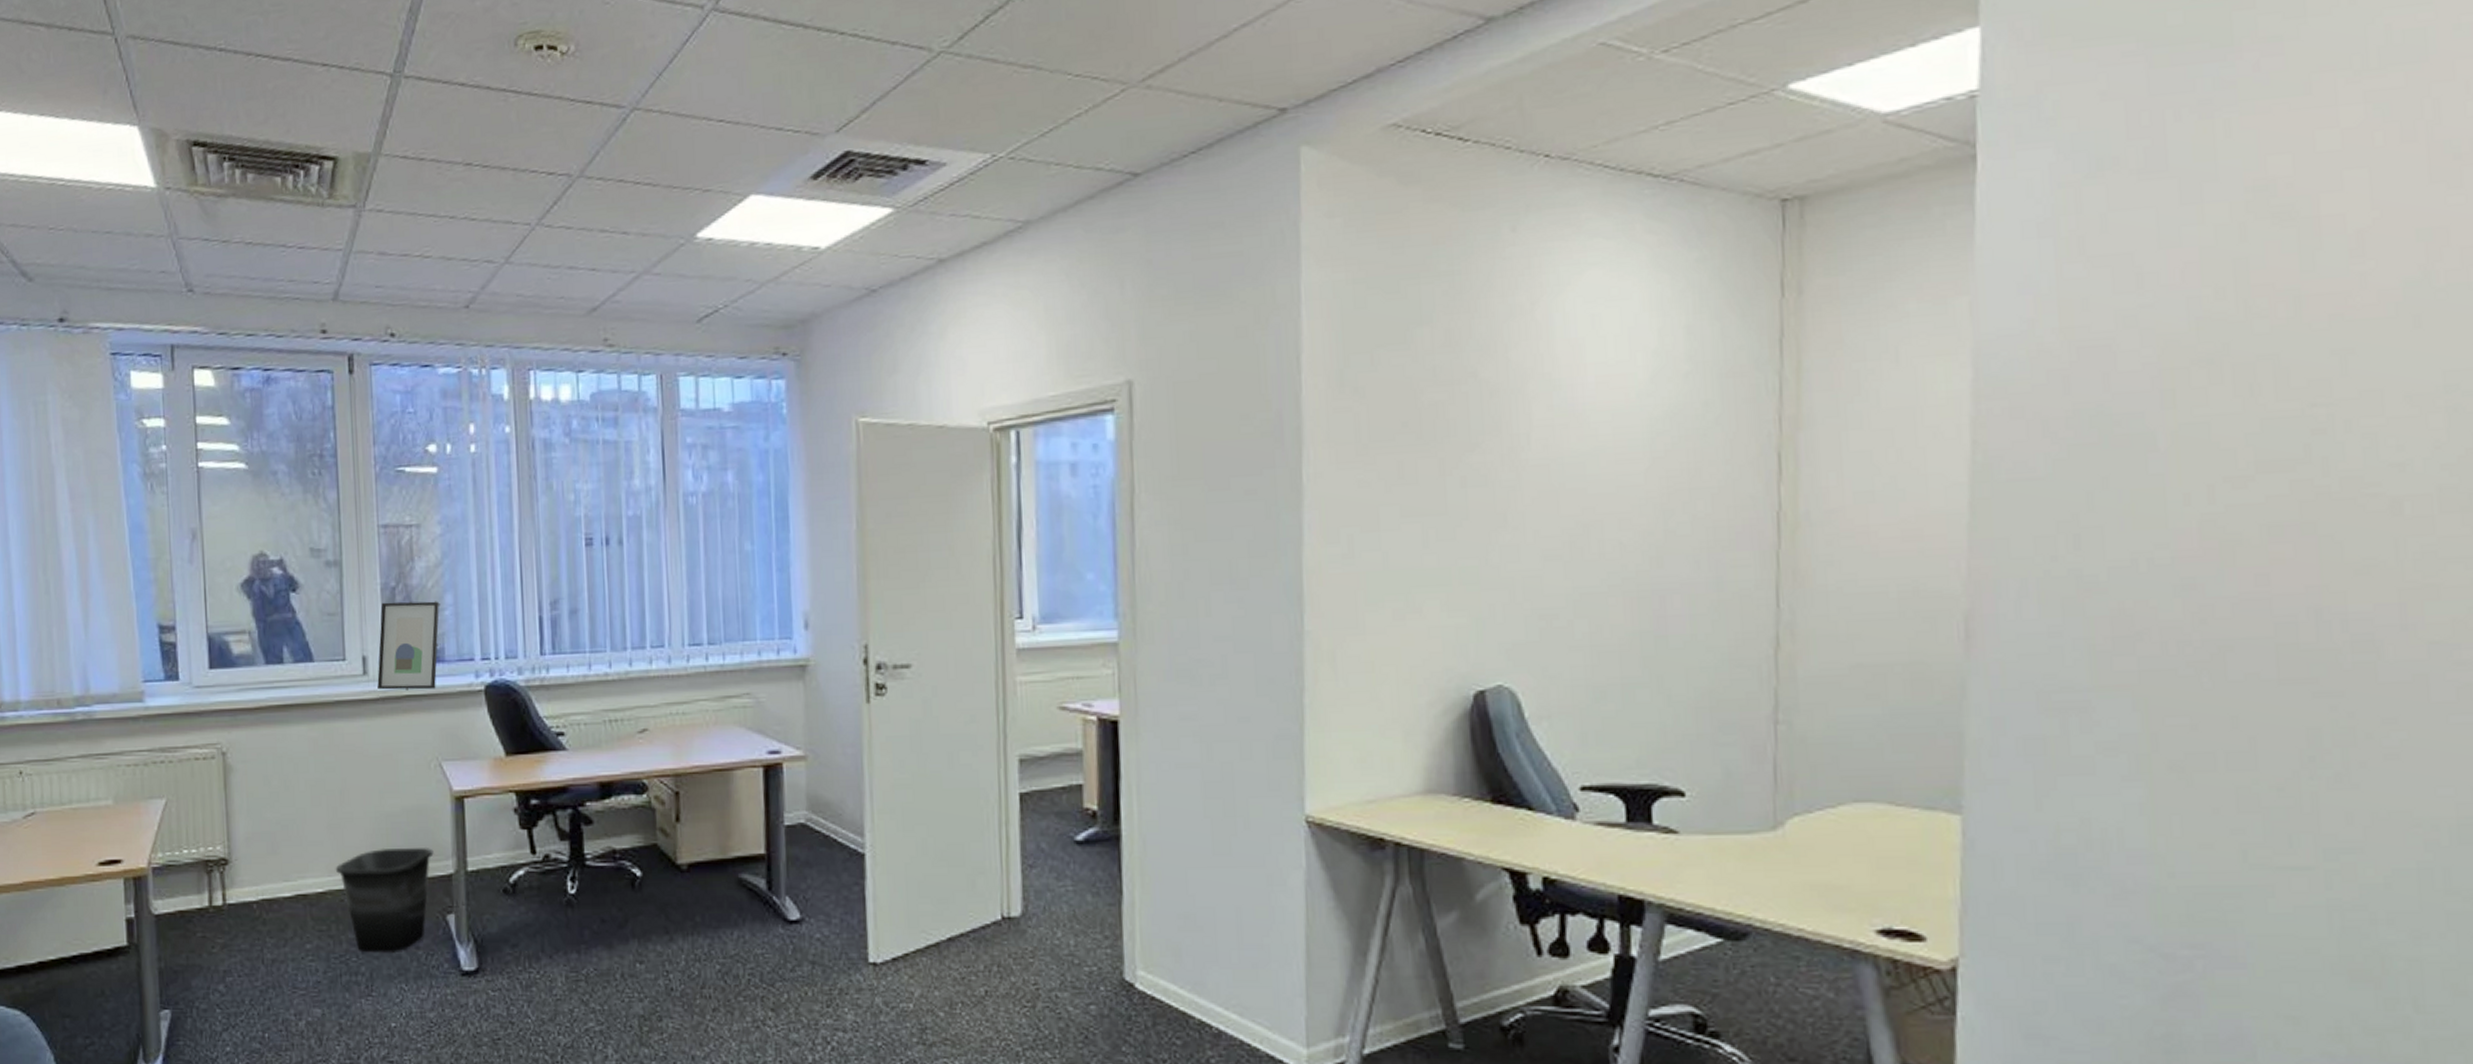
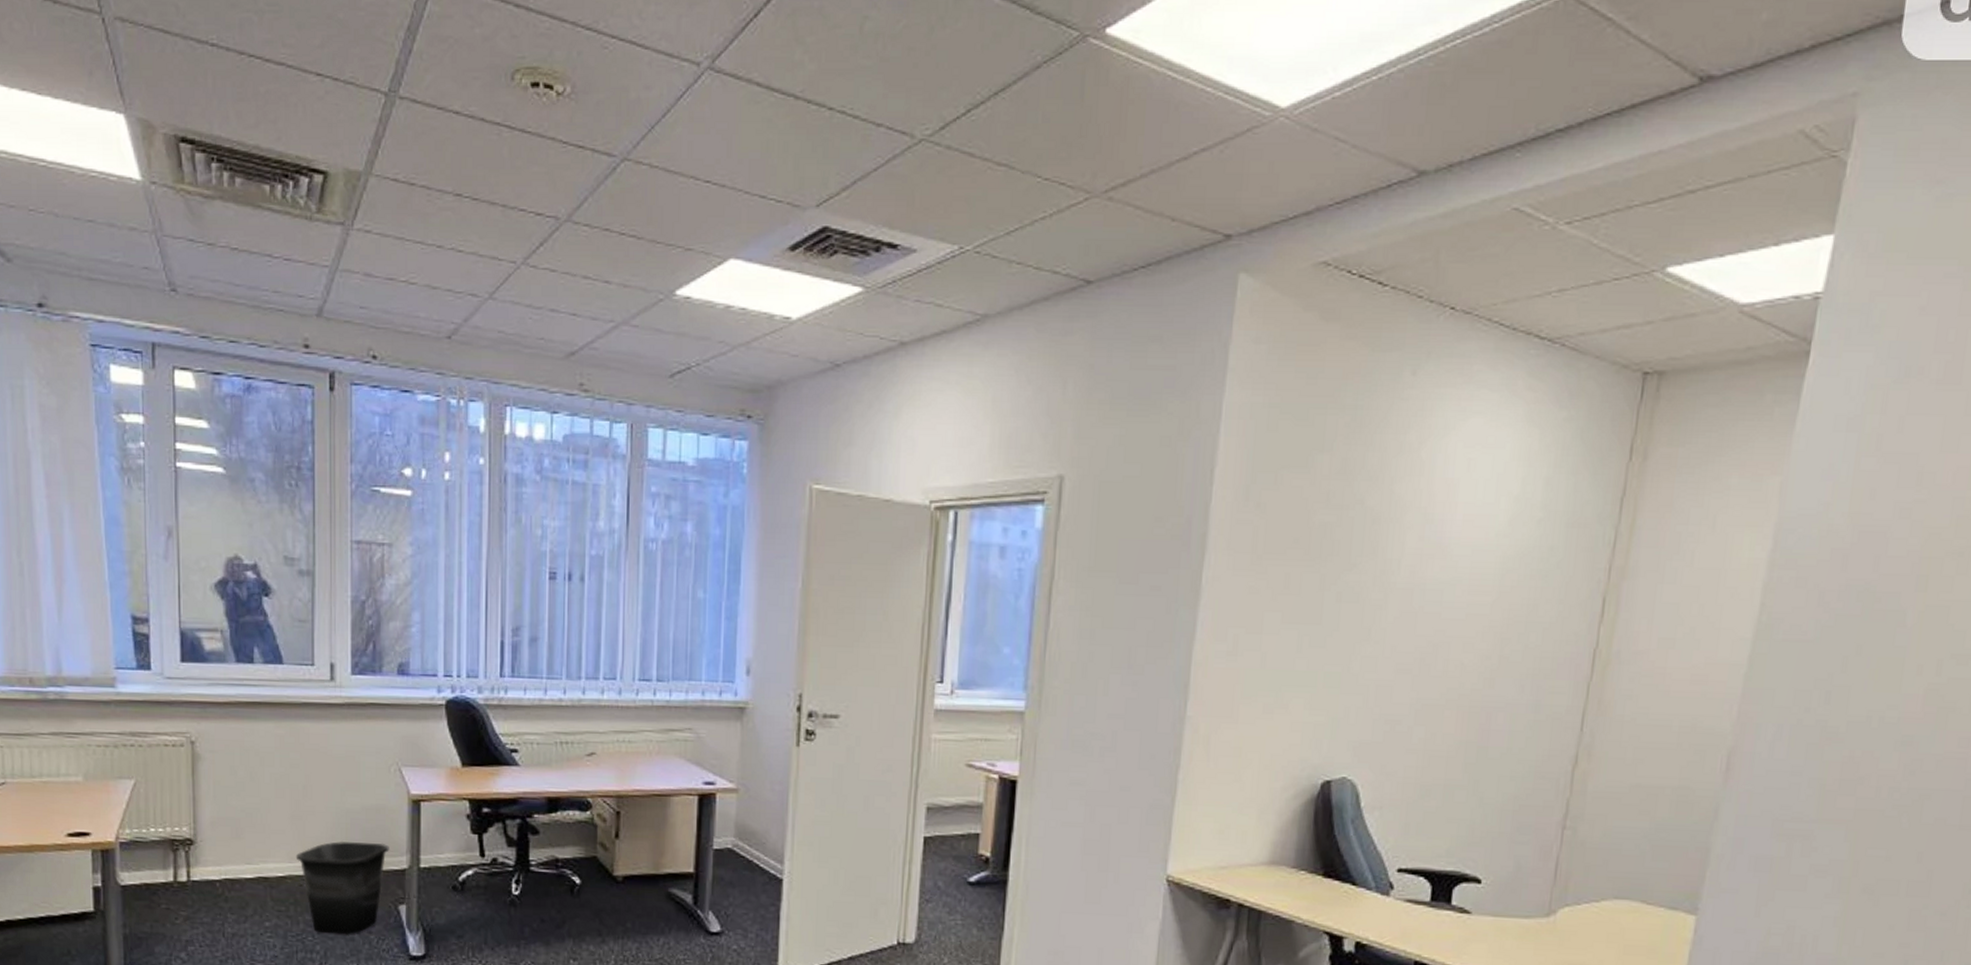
picture frame: present [377,601,440,691] -> none [344,614,408,700]

